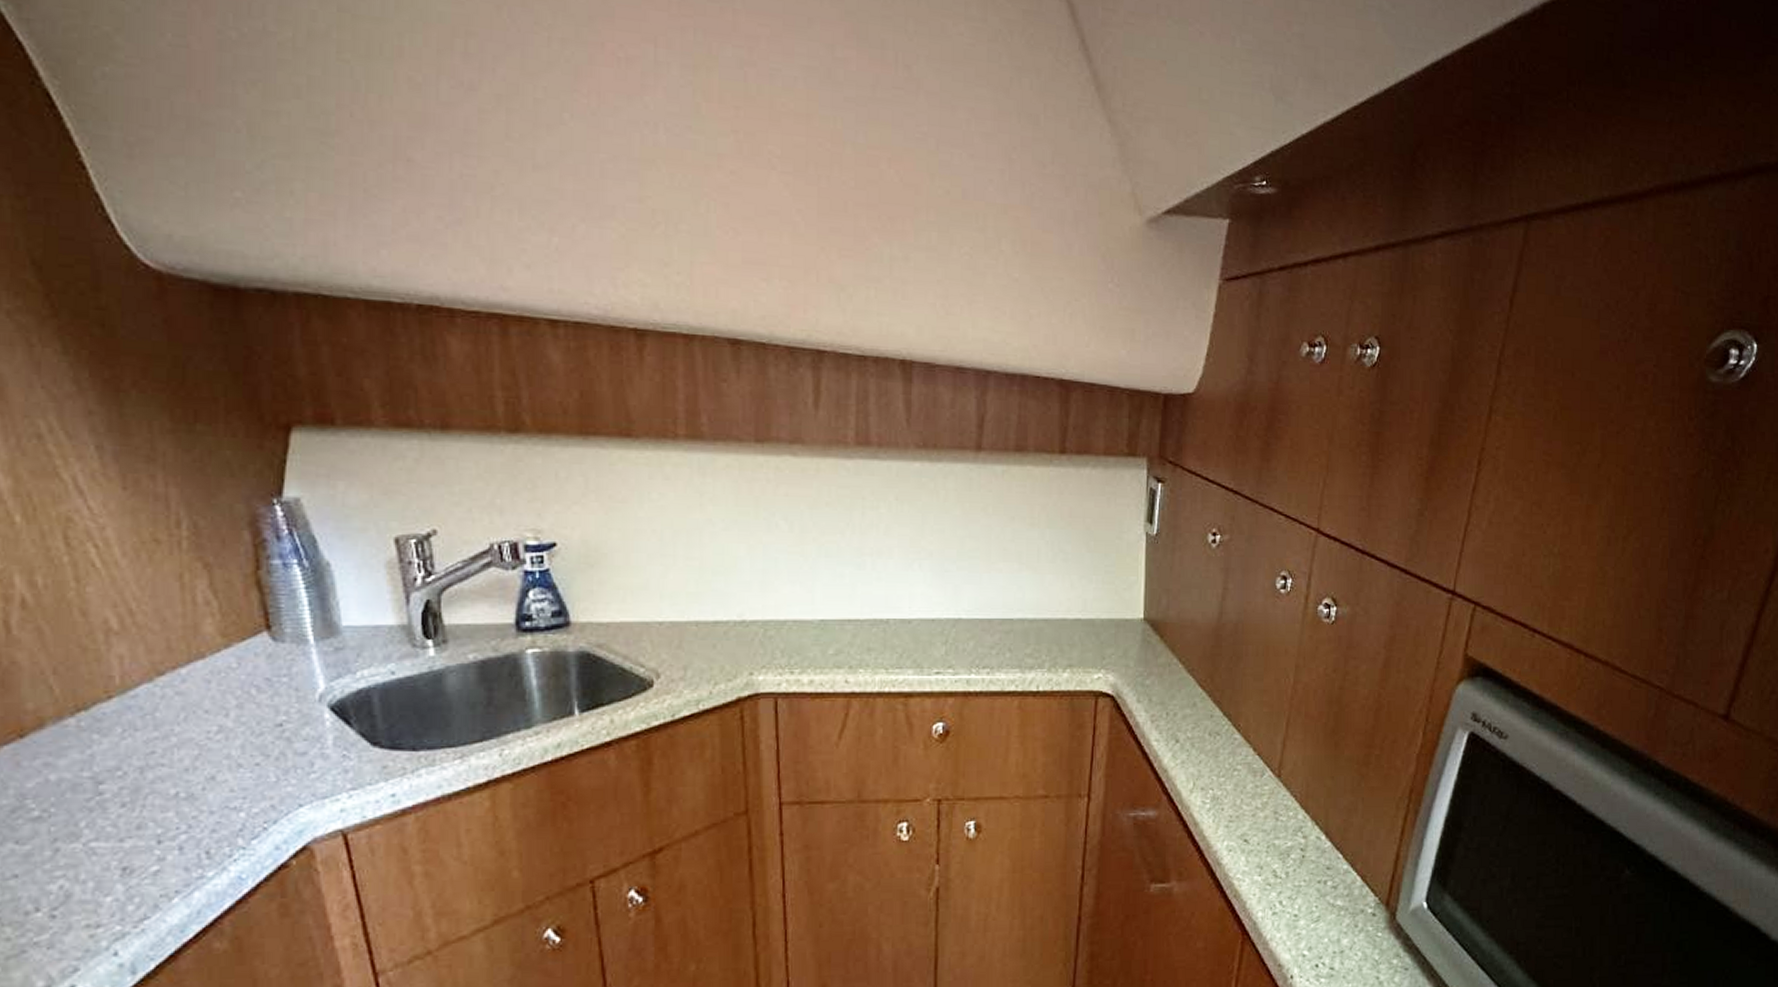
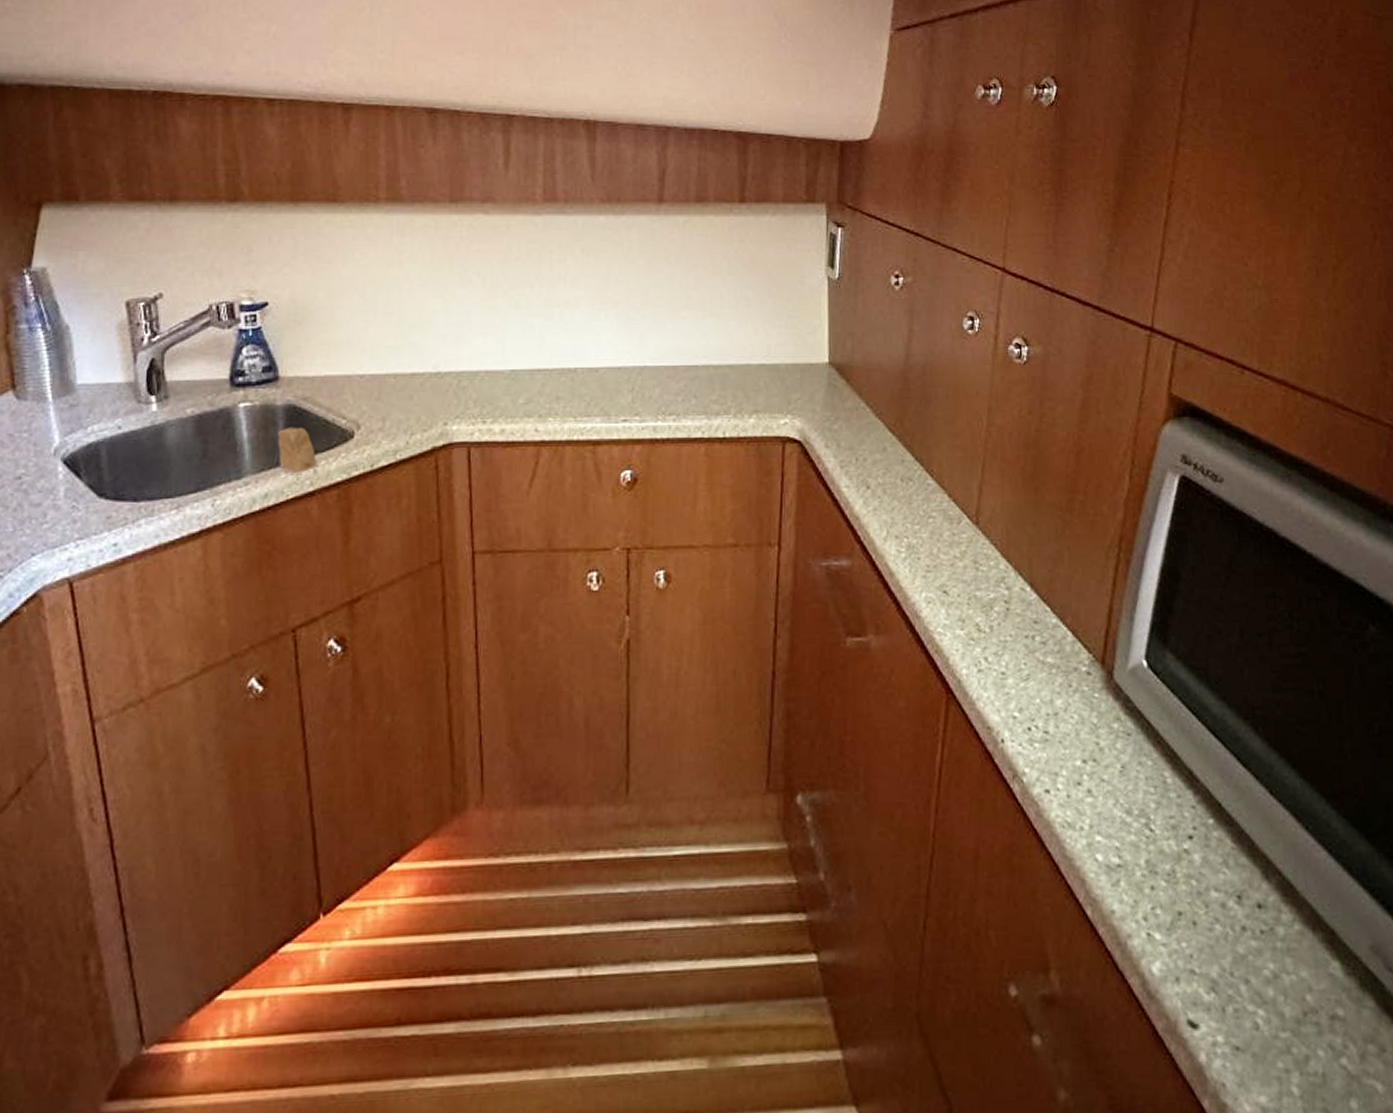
sponge: none [570,675,615,725] -> present [278,427,318,475]

